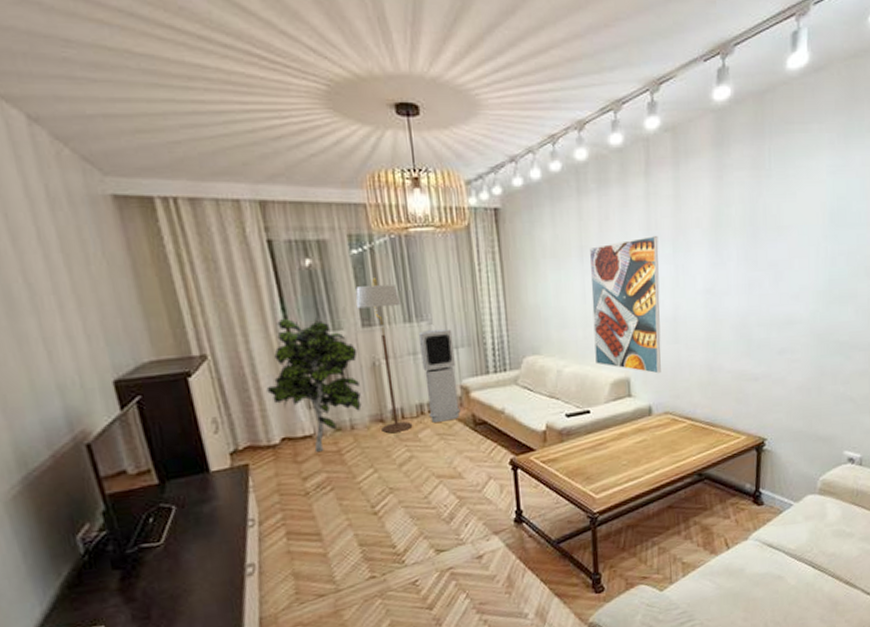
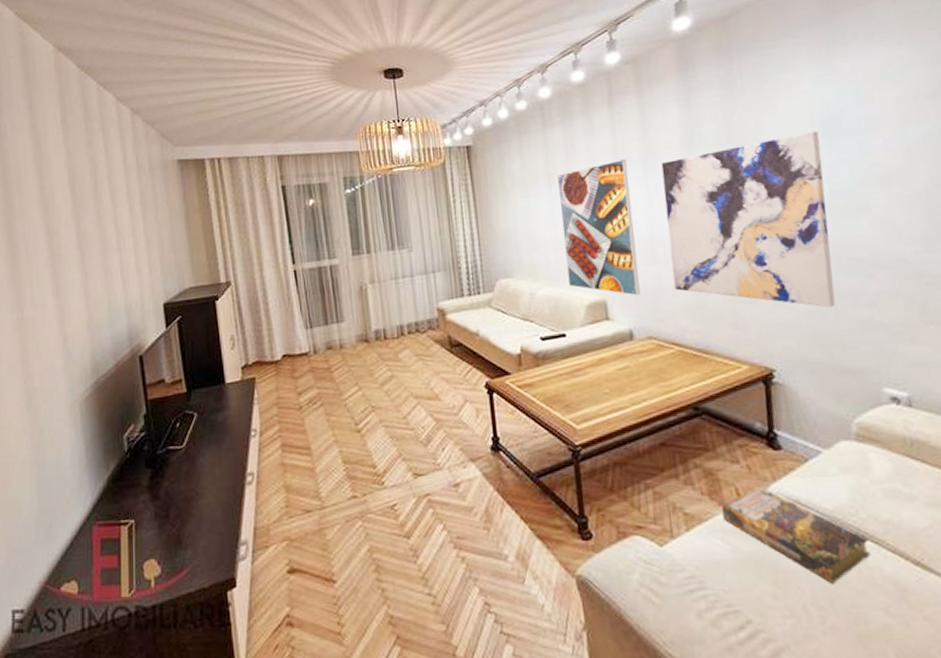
indoor plant: present [266,317,362,451] -> none [274,248,350,368]
floor lamp: present [355,278,413,433] -> none [348,212,394,352]
air purifier: present [418,329,461,422] -> none [399,255,438,343]
wall art: none [690,221,827,385] -> present [661,131,836,308]
book: none [712,535,817,605] -> present [721,485,872,585]

